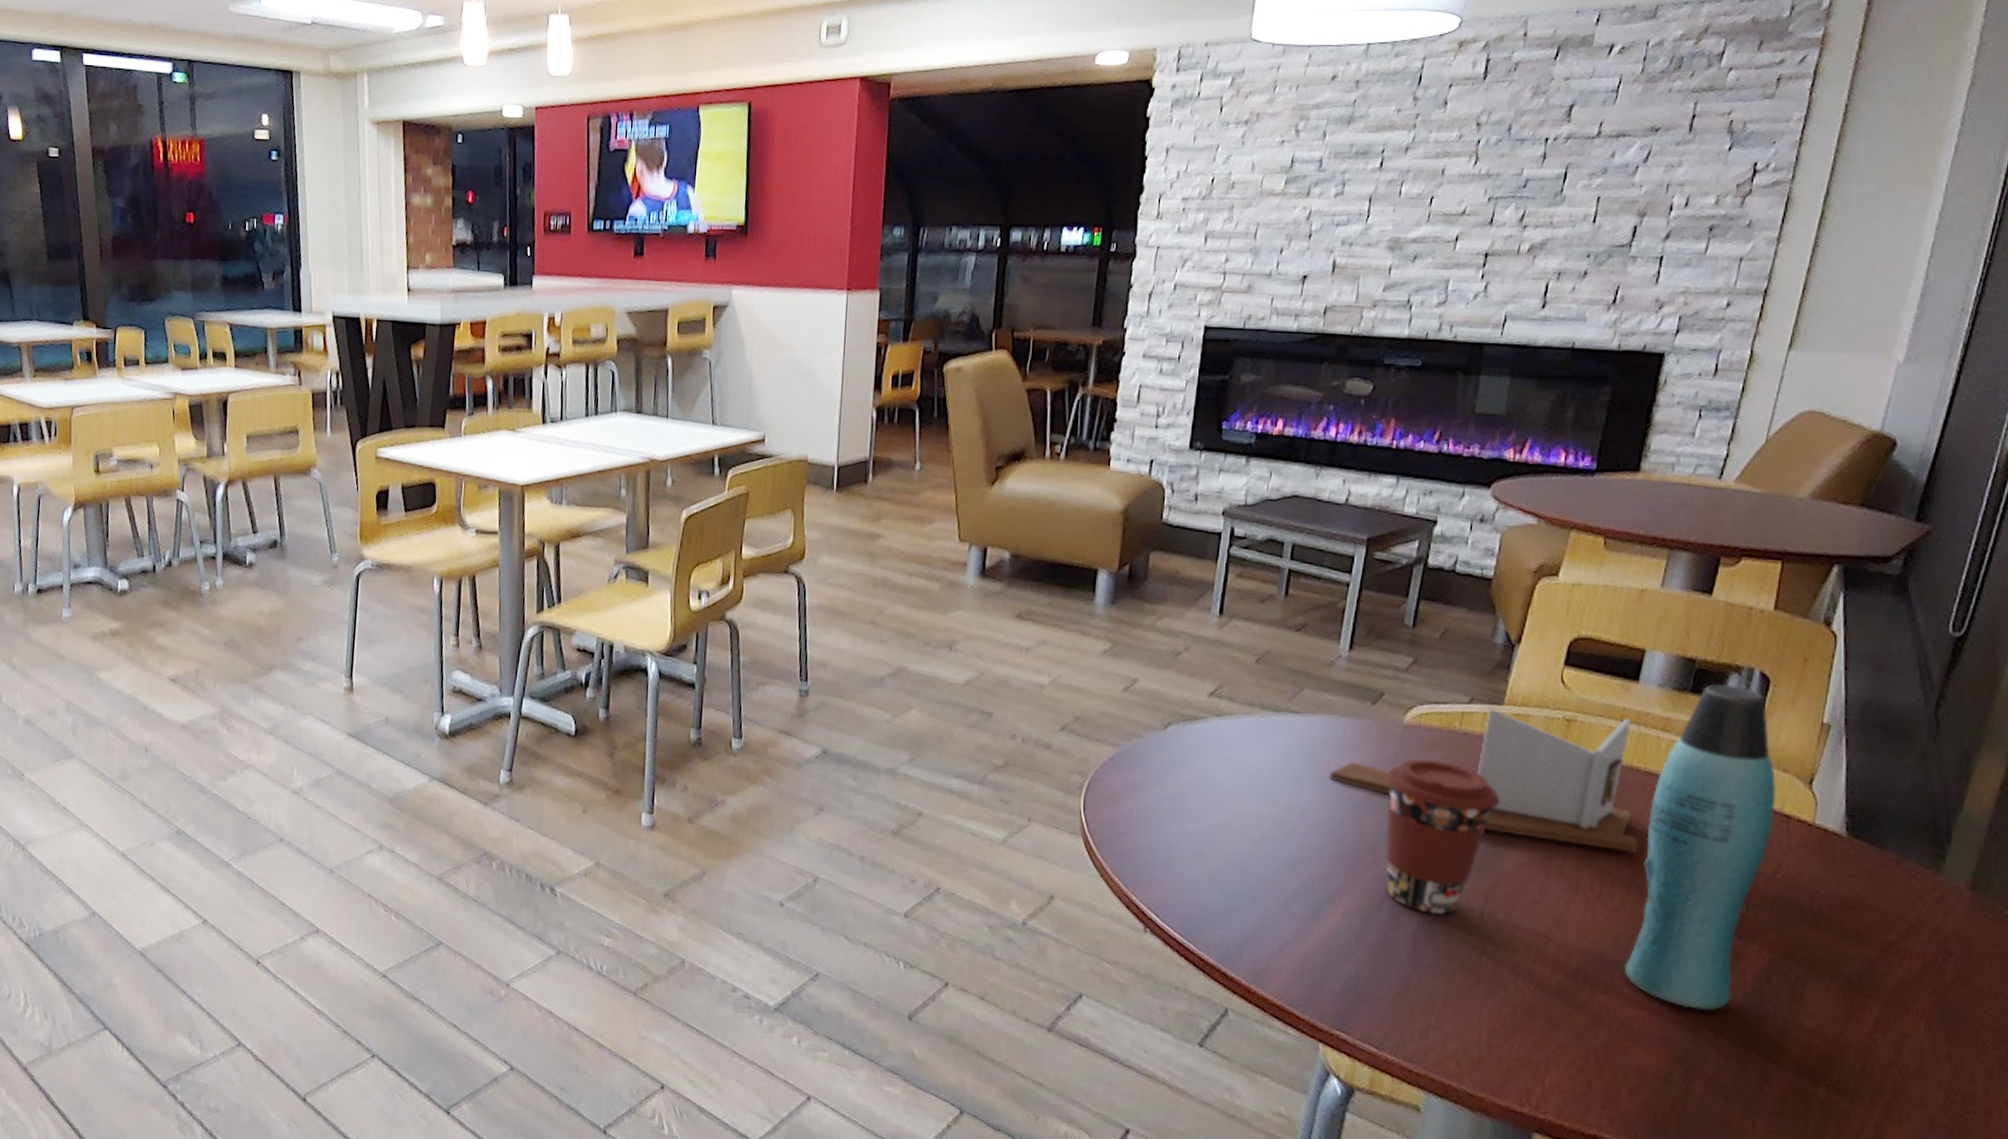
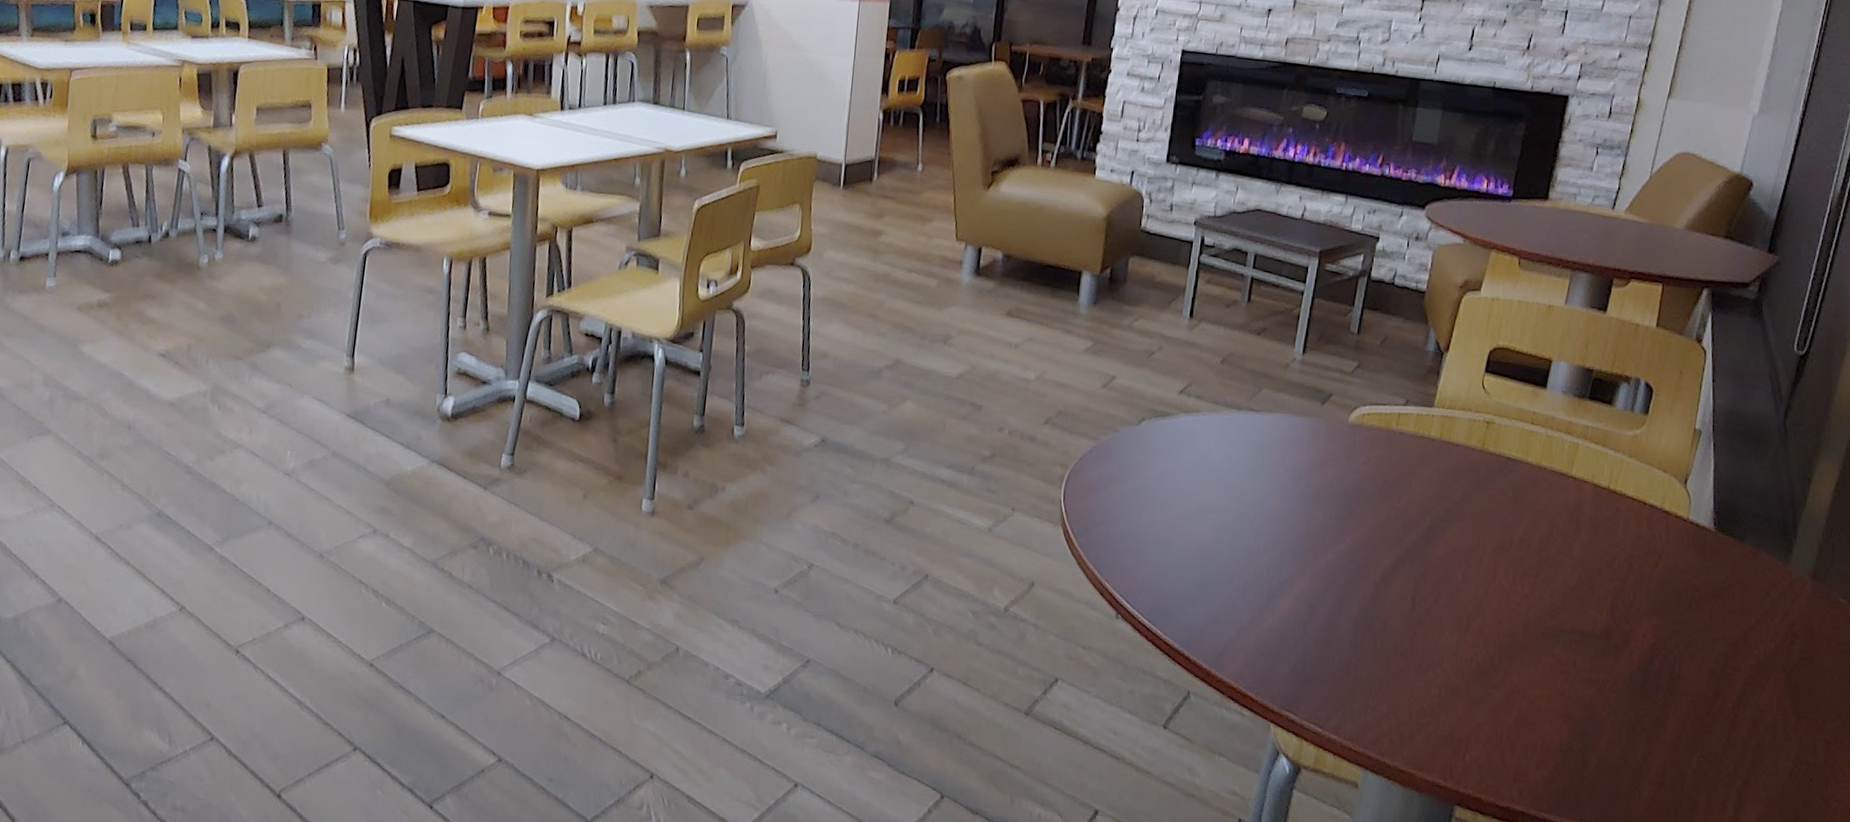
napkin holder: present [1329,707,1639,853] -> none [1283,409,1546,545]
coffee cup: present [1384,758,1499,915] -> none [1331,455,1429,602]
bottle: present [1624,684,1776,1011] -> none [1533,392,1657,690]

